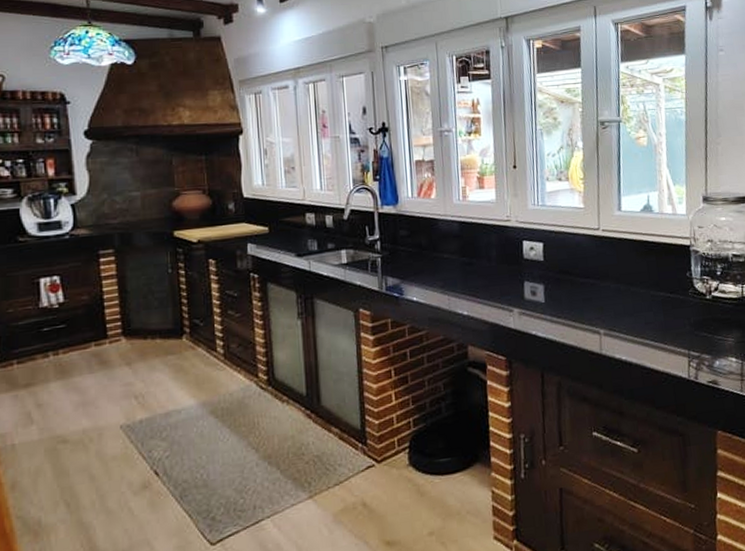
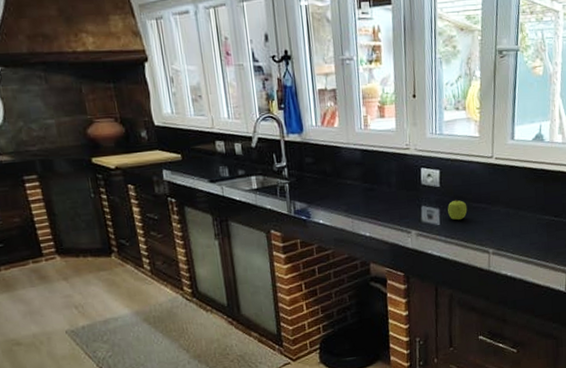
fruit: none [552,273,574,298] -> present [447,198,468,221]

